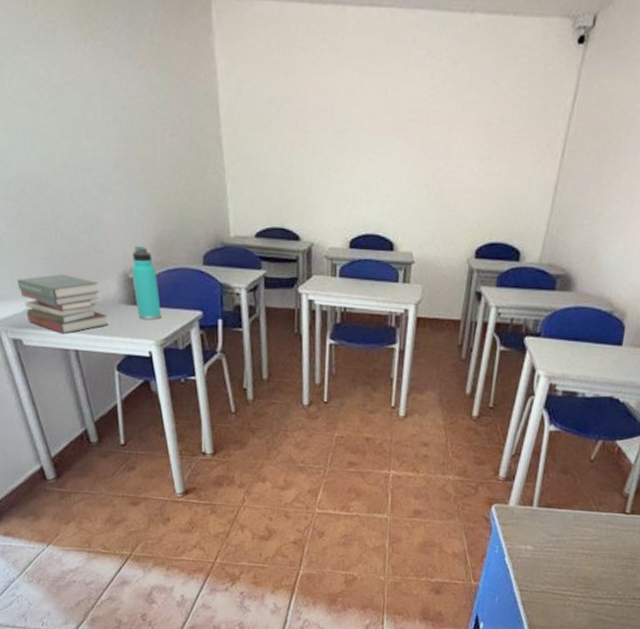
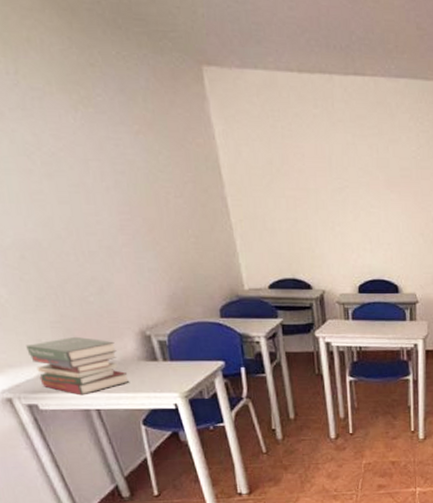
thermos bottle: present [131,246,162,320] -> none [148,304,184,374]

